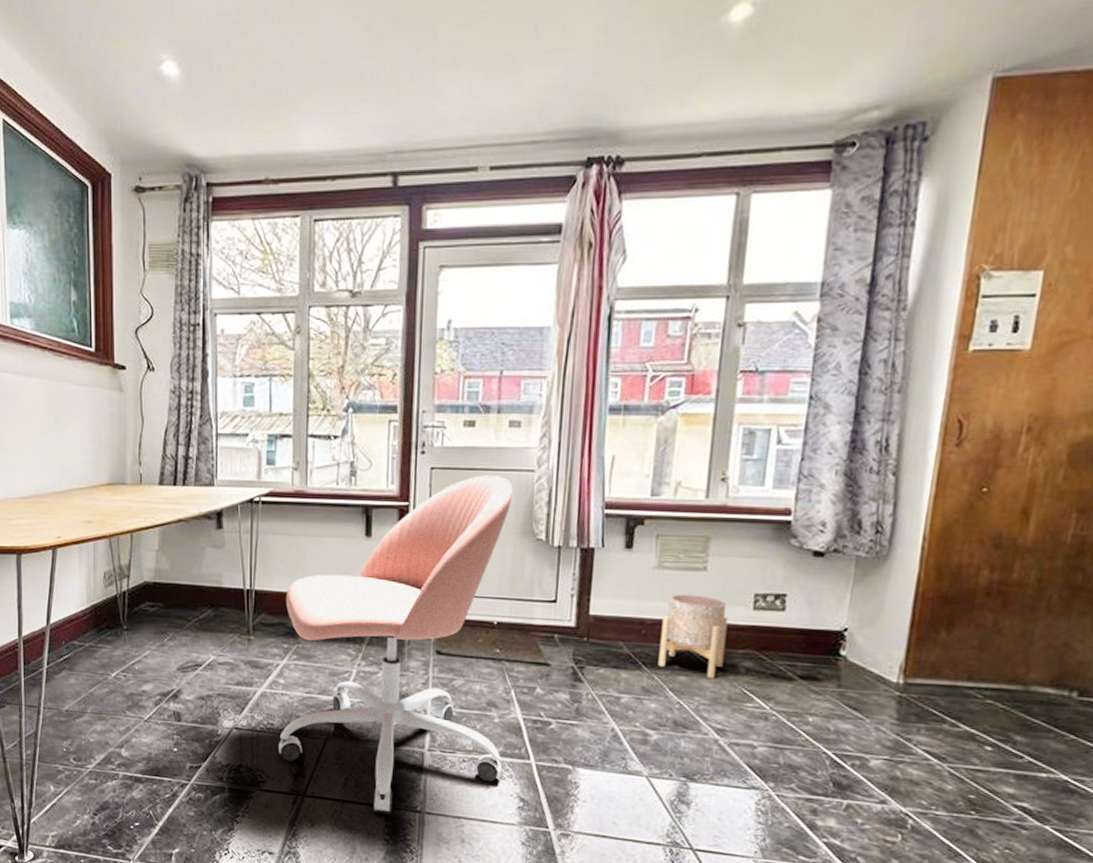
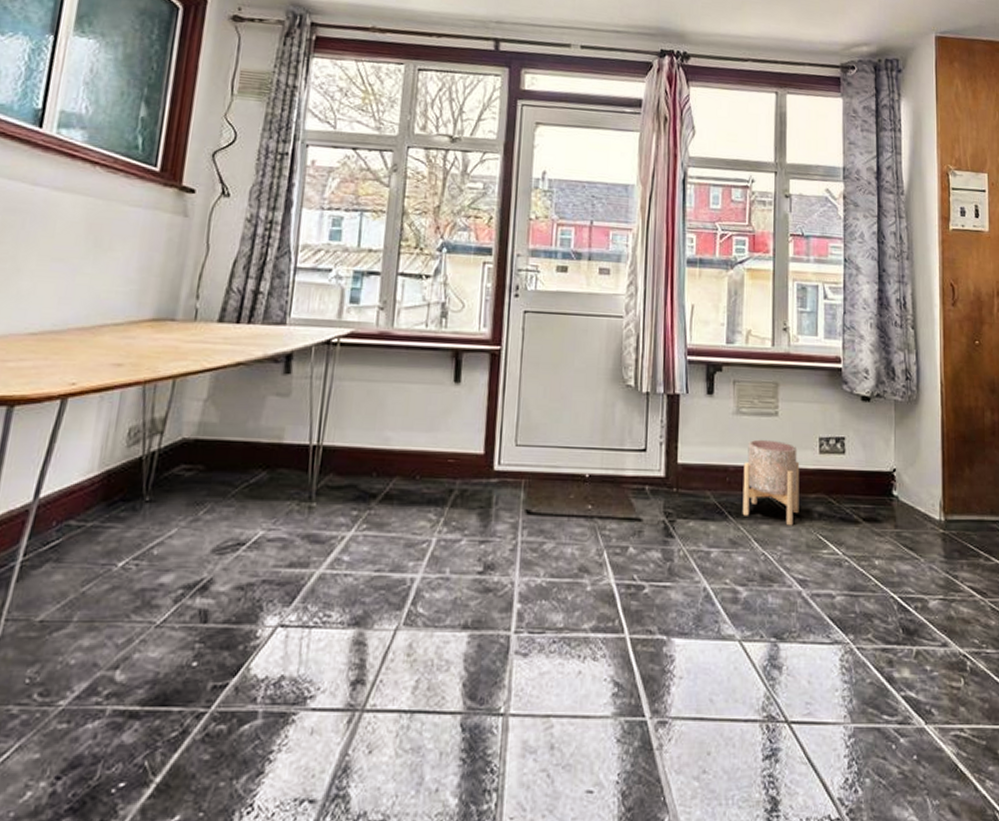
office chair: present [279,475,513,814] -> none [334,320,603,723]

